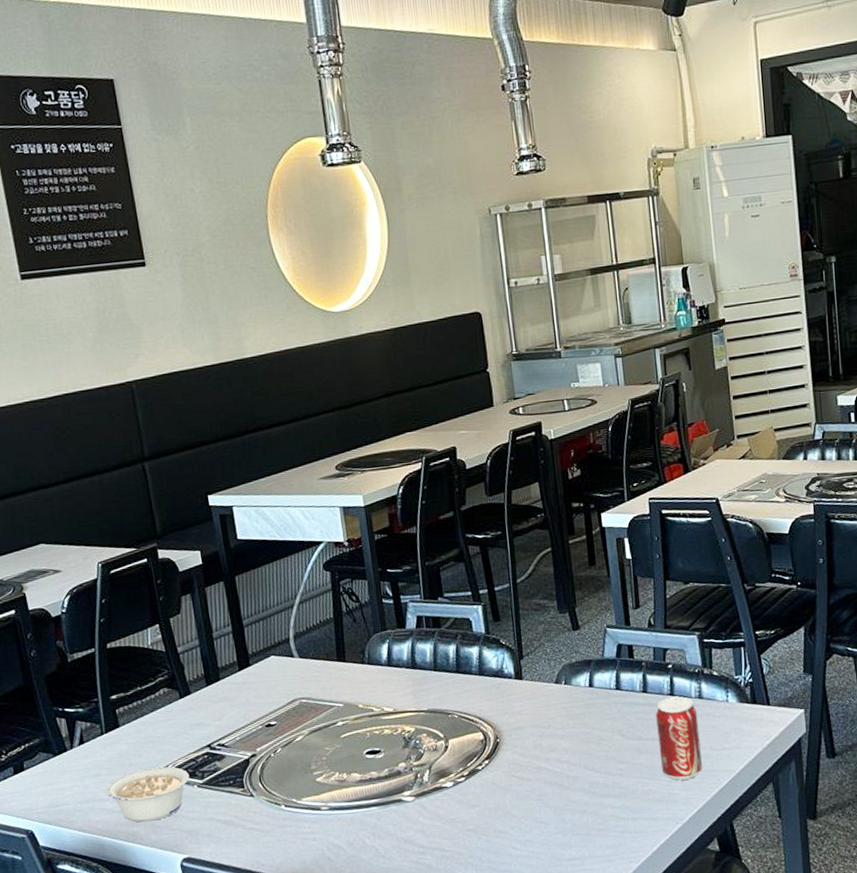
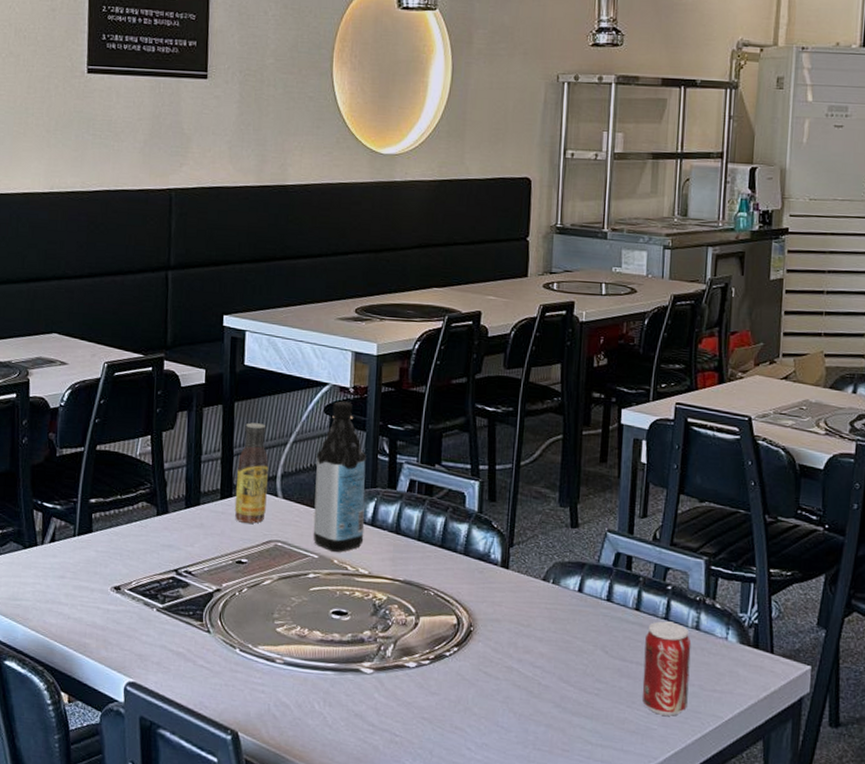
legume: present [106,766,190,822] -> none [66,580,151,637]
sauce bottle: none [249,591,285,688] -> present [234,422,269,524]
water bottle: none [323,555,384,698] -> present [313,400,366,552]

